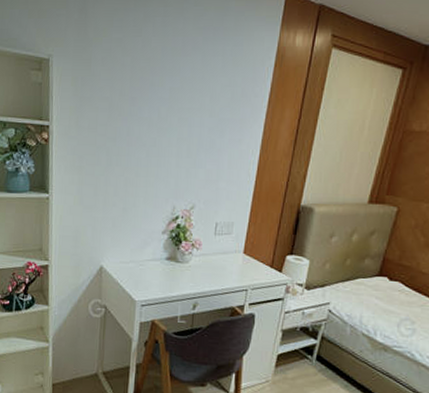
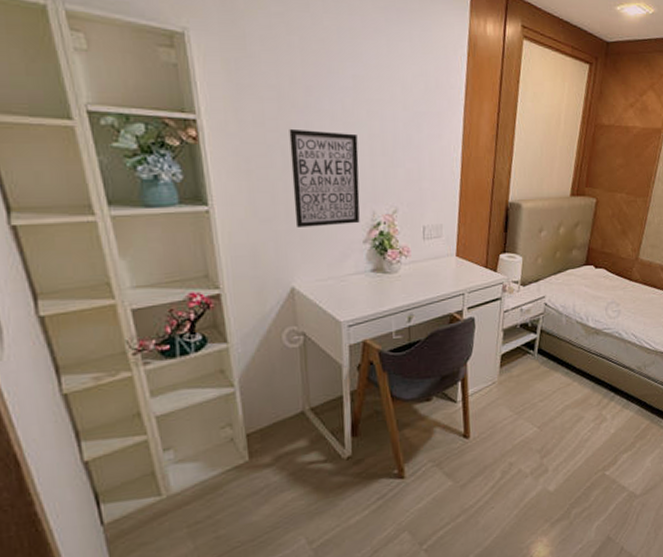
wall art: none [110,133,168,217] -> present [289,128,360,227]

